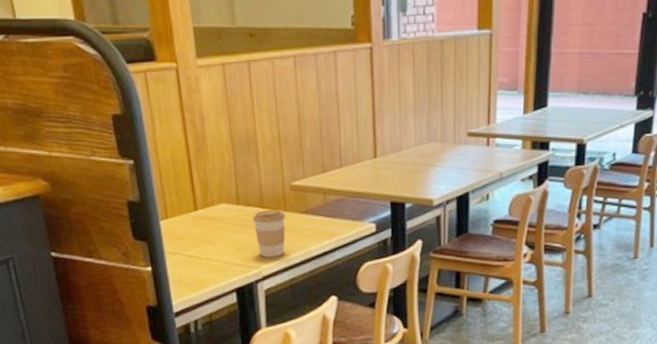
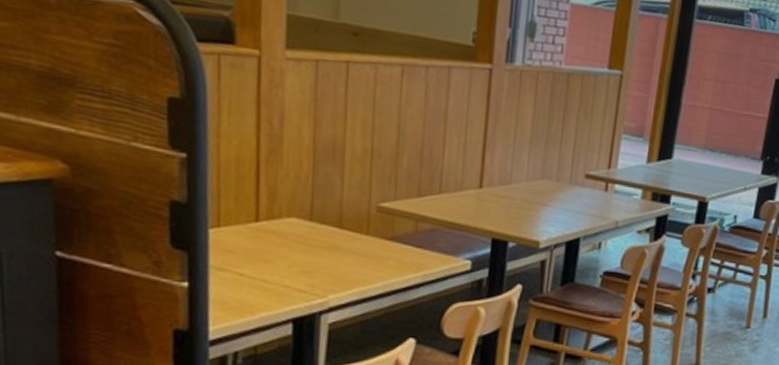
coffee cup: present [252,209,286,257] -> none [325,230,367,287]

